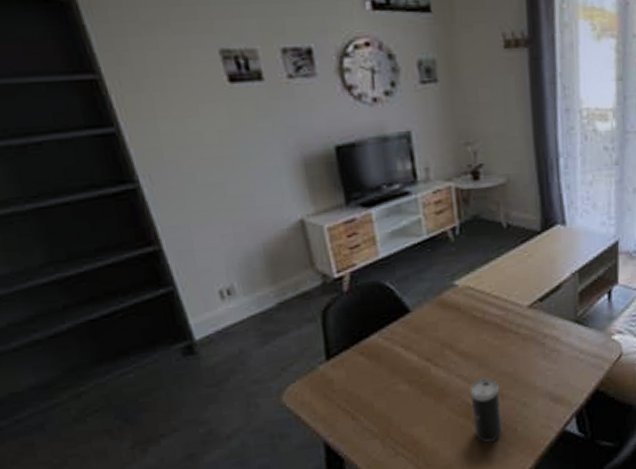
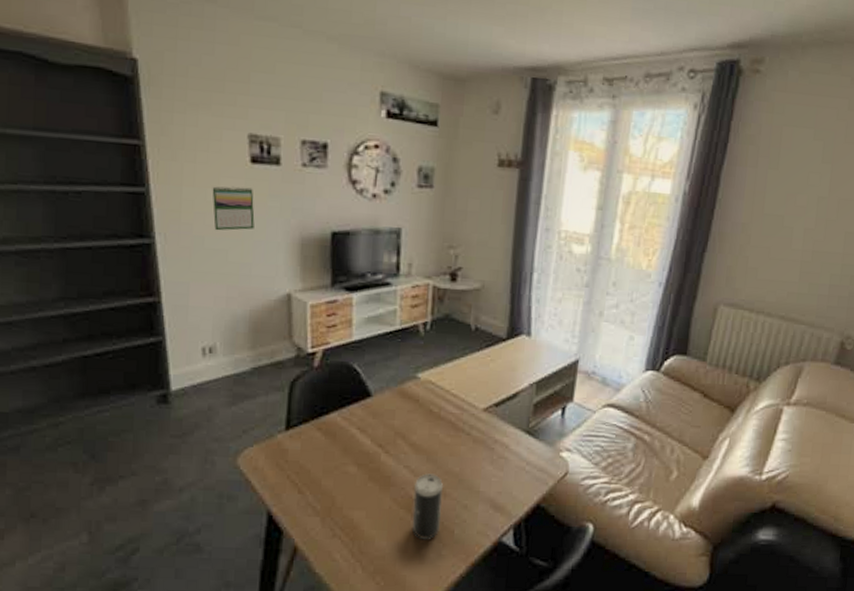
calendar: none [191,110,249,164] -> present [212,186,255,231]

